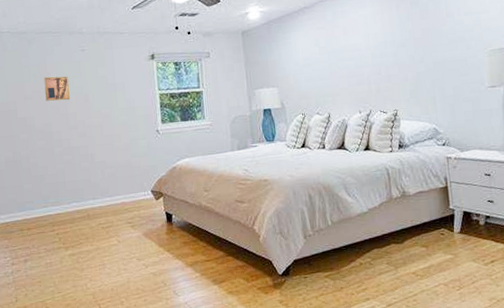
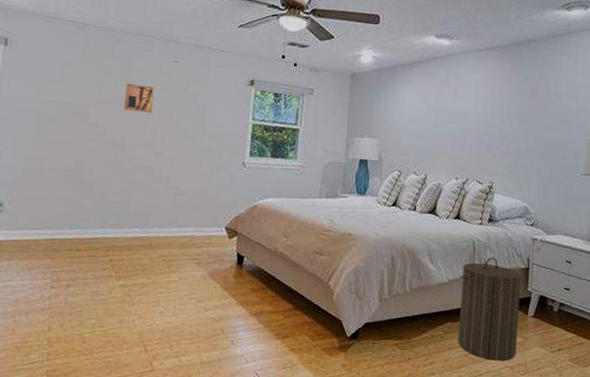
laundry hamper: none [381,181,448,280] -> present [457,257,522,361]

